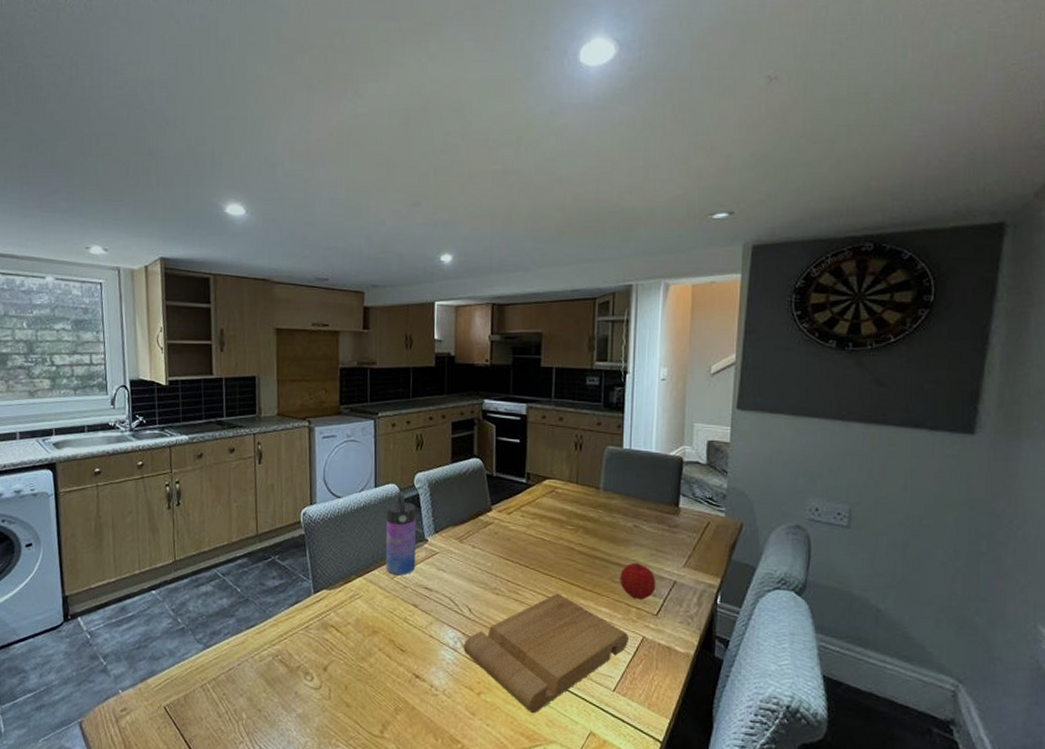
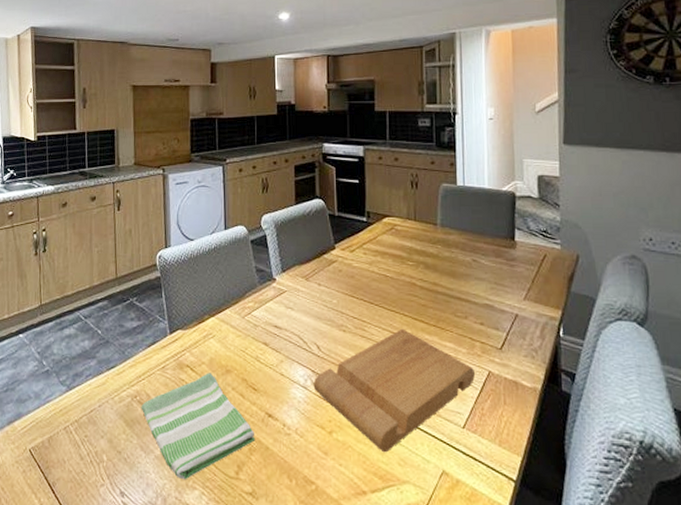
dish towel: none [282,633,402,738] -> present [141,372,255,480]
water bottle: present [386,491,417,576] -> none [236,233,265,314]
fruit: present [620,562,656,600] -> none [462,296,498,334]

